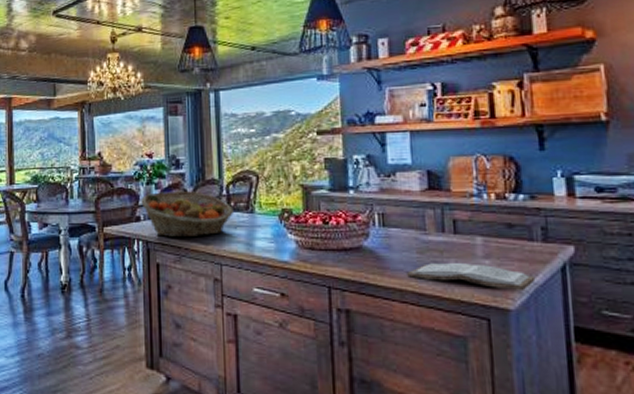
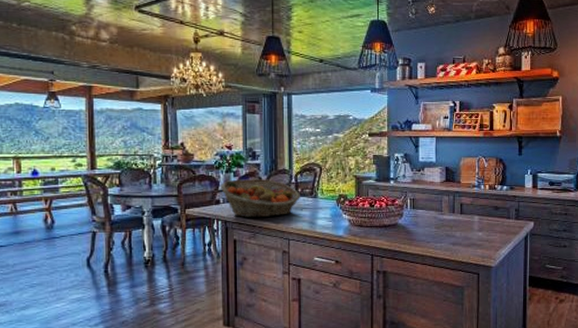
book: present [407,263,536,290] -> none [428,235,509,253]

